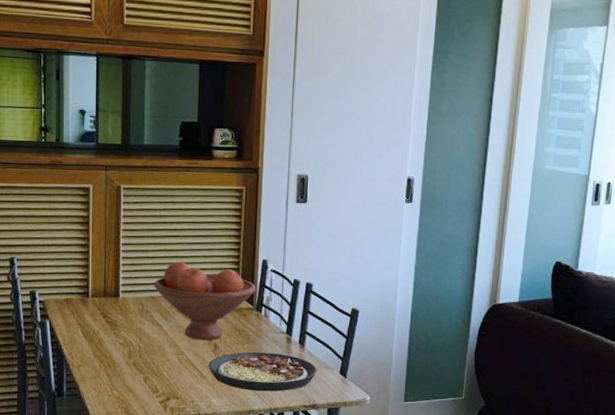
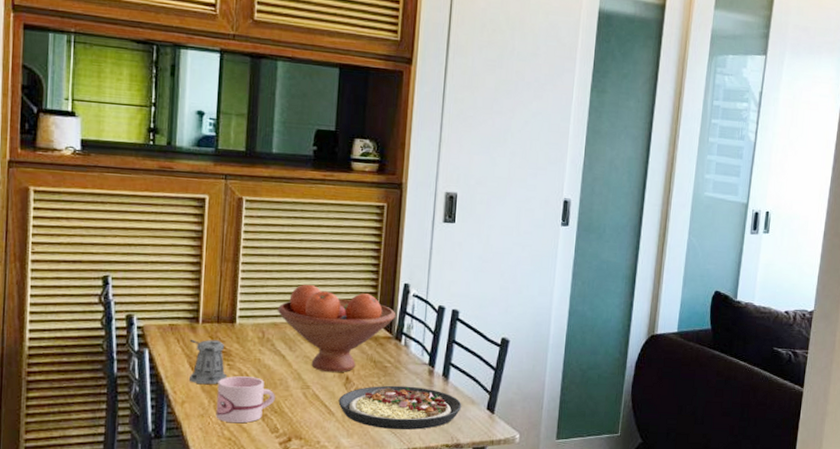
pepper shaker: none [82,311,114,351] -> present [189,339,228,385]
mug: none [106,343,155,385] -> present [216,376,275,424]

